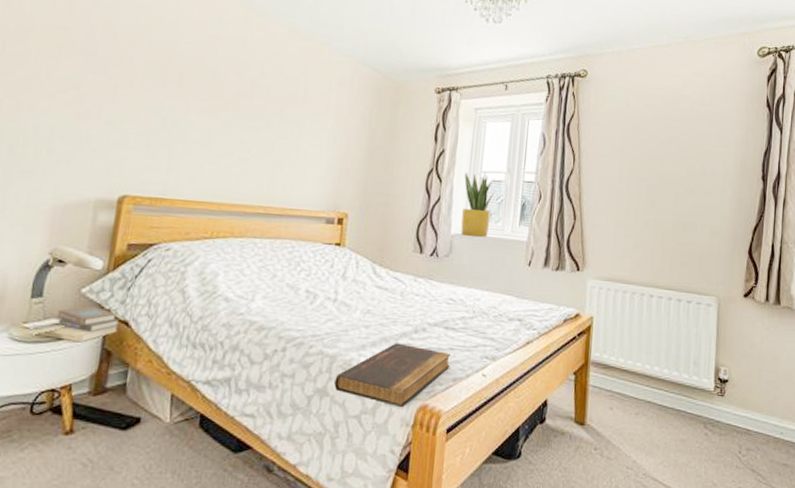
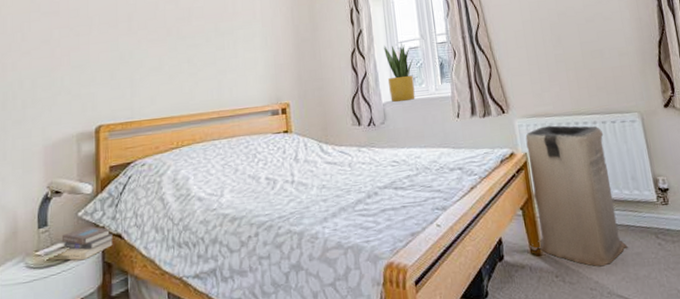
book: present [334,343,451,408] -> none [306,209,406,269]
laundry basket: none [572,292,676,447] -> present [525,125,628,267]

